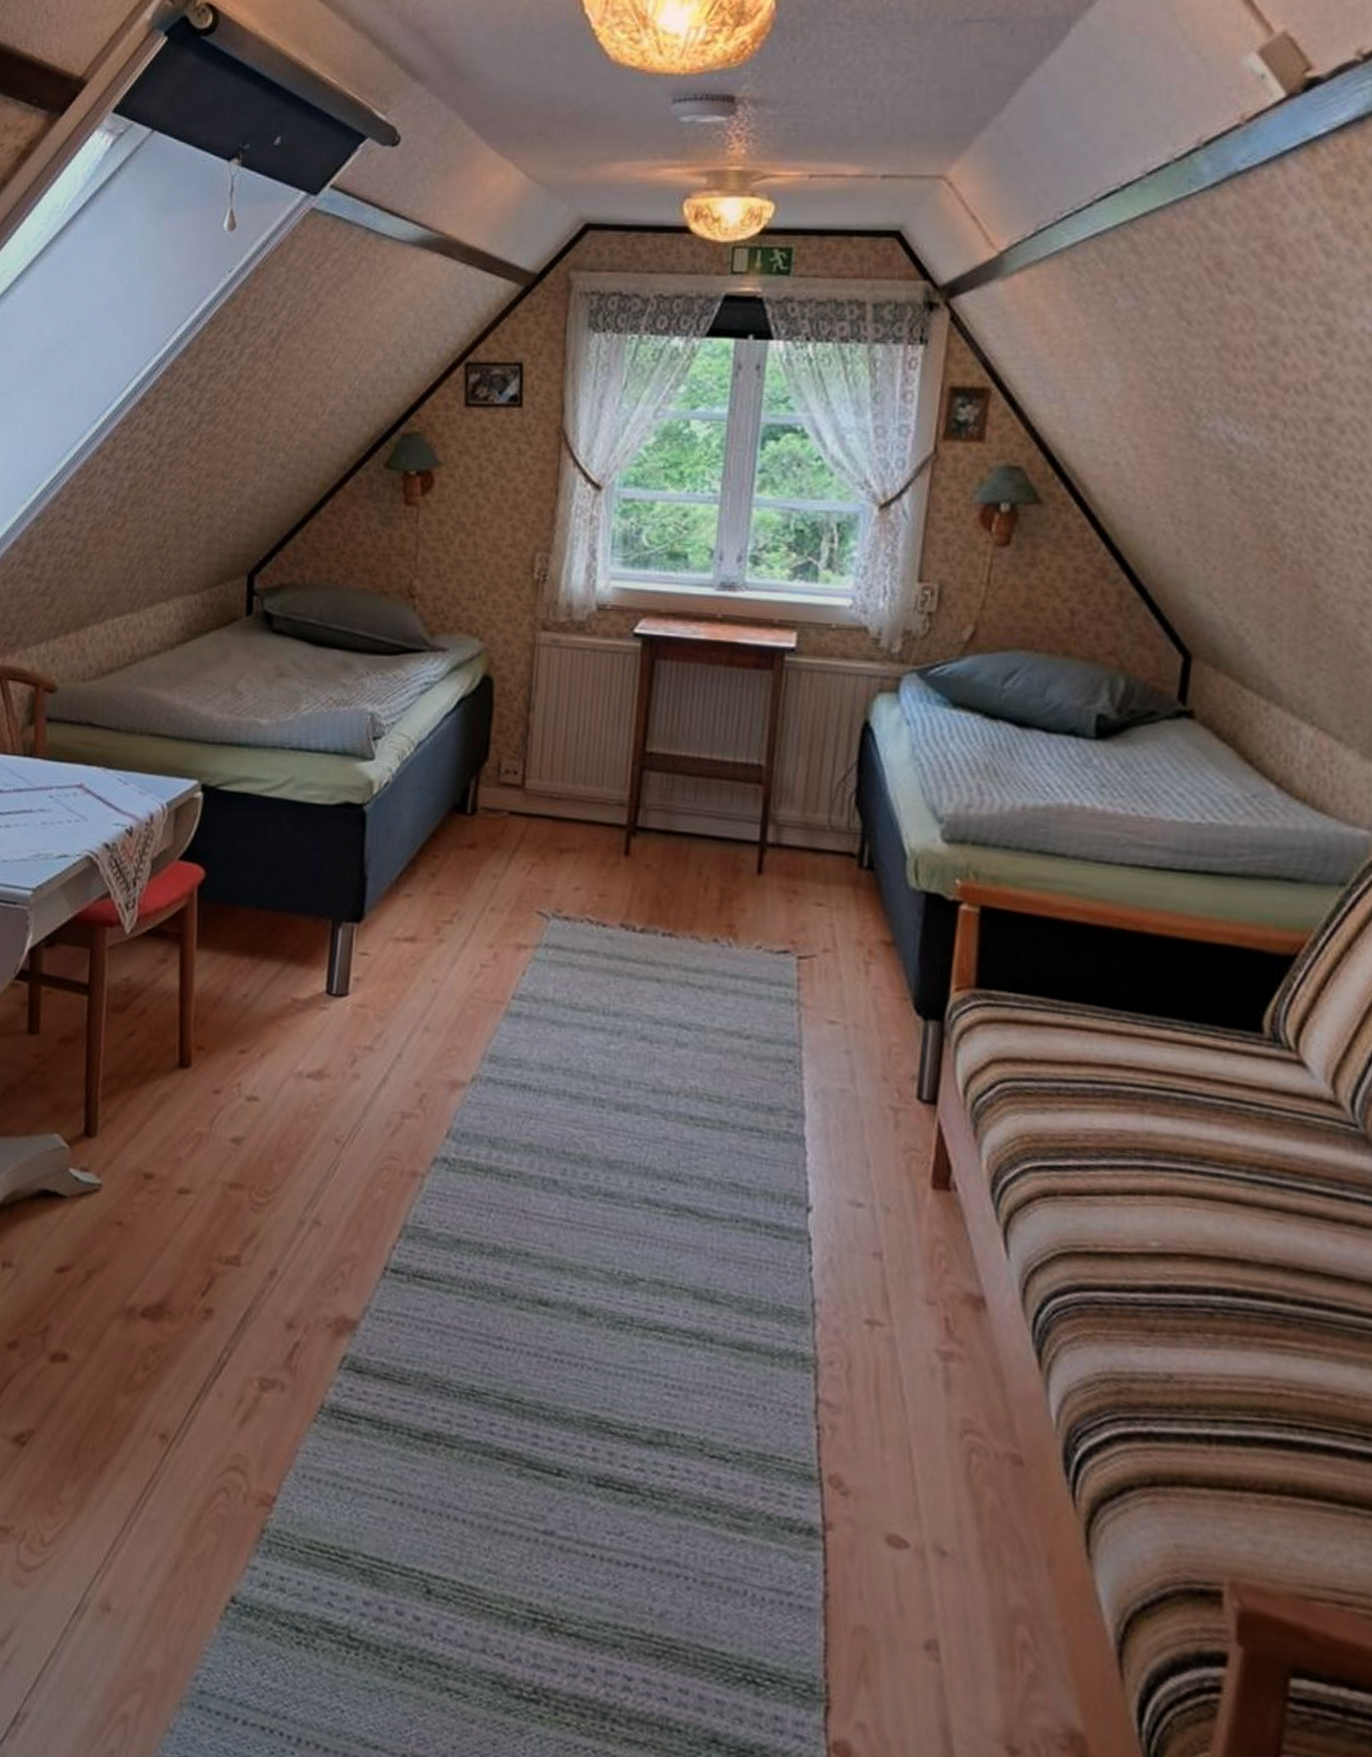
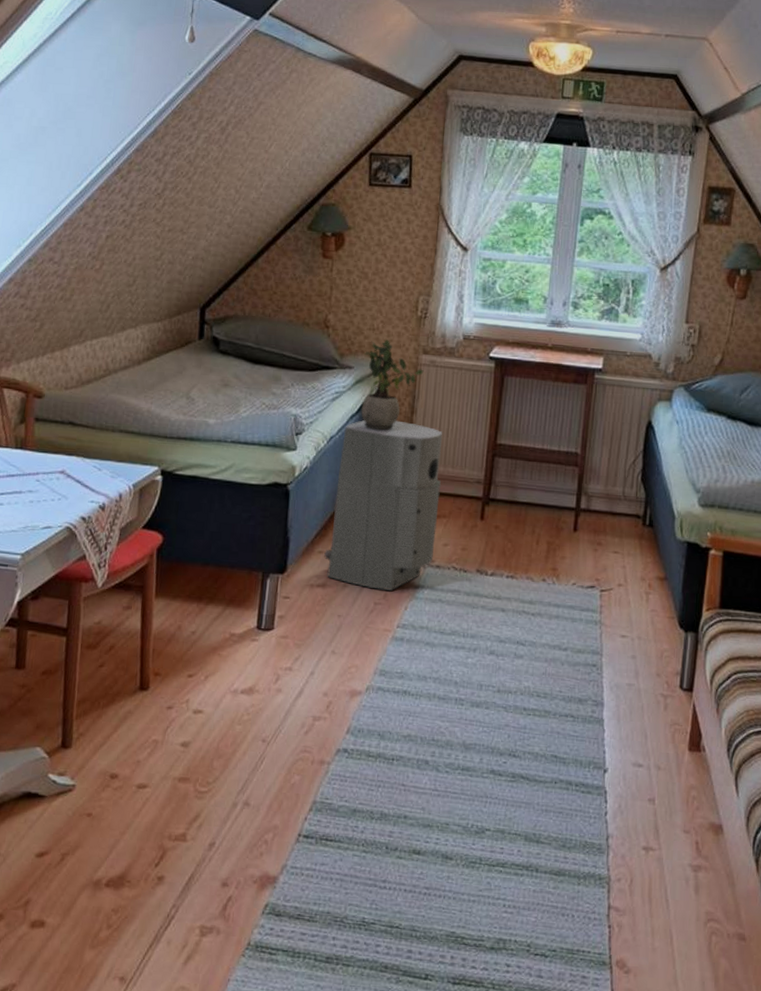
air purifier: none [413,720,571,949] -> present [324,420,443,591]
potted plant: none [459,612,544,734] -> present [361,340,424,431]

